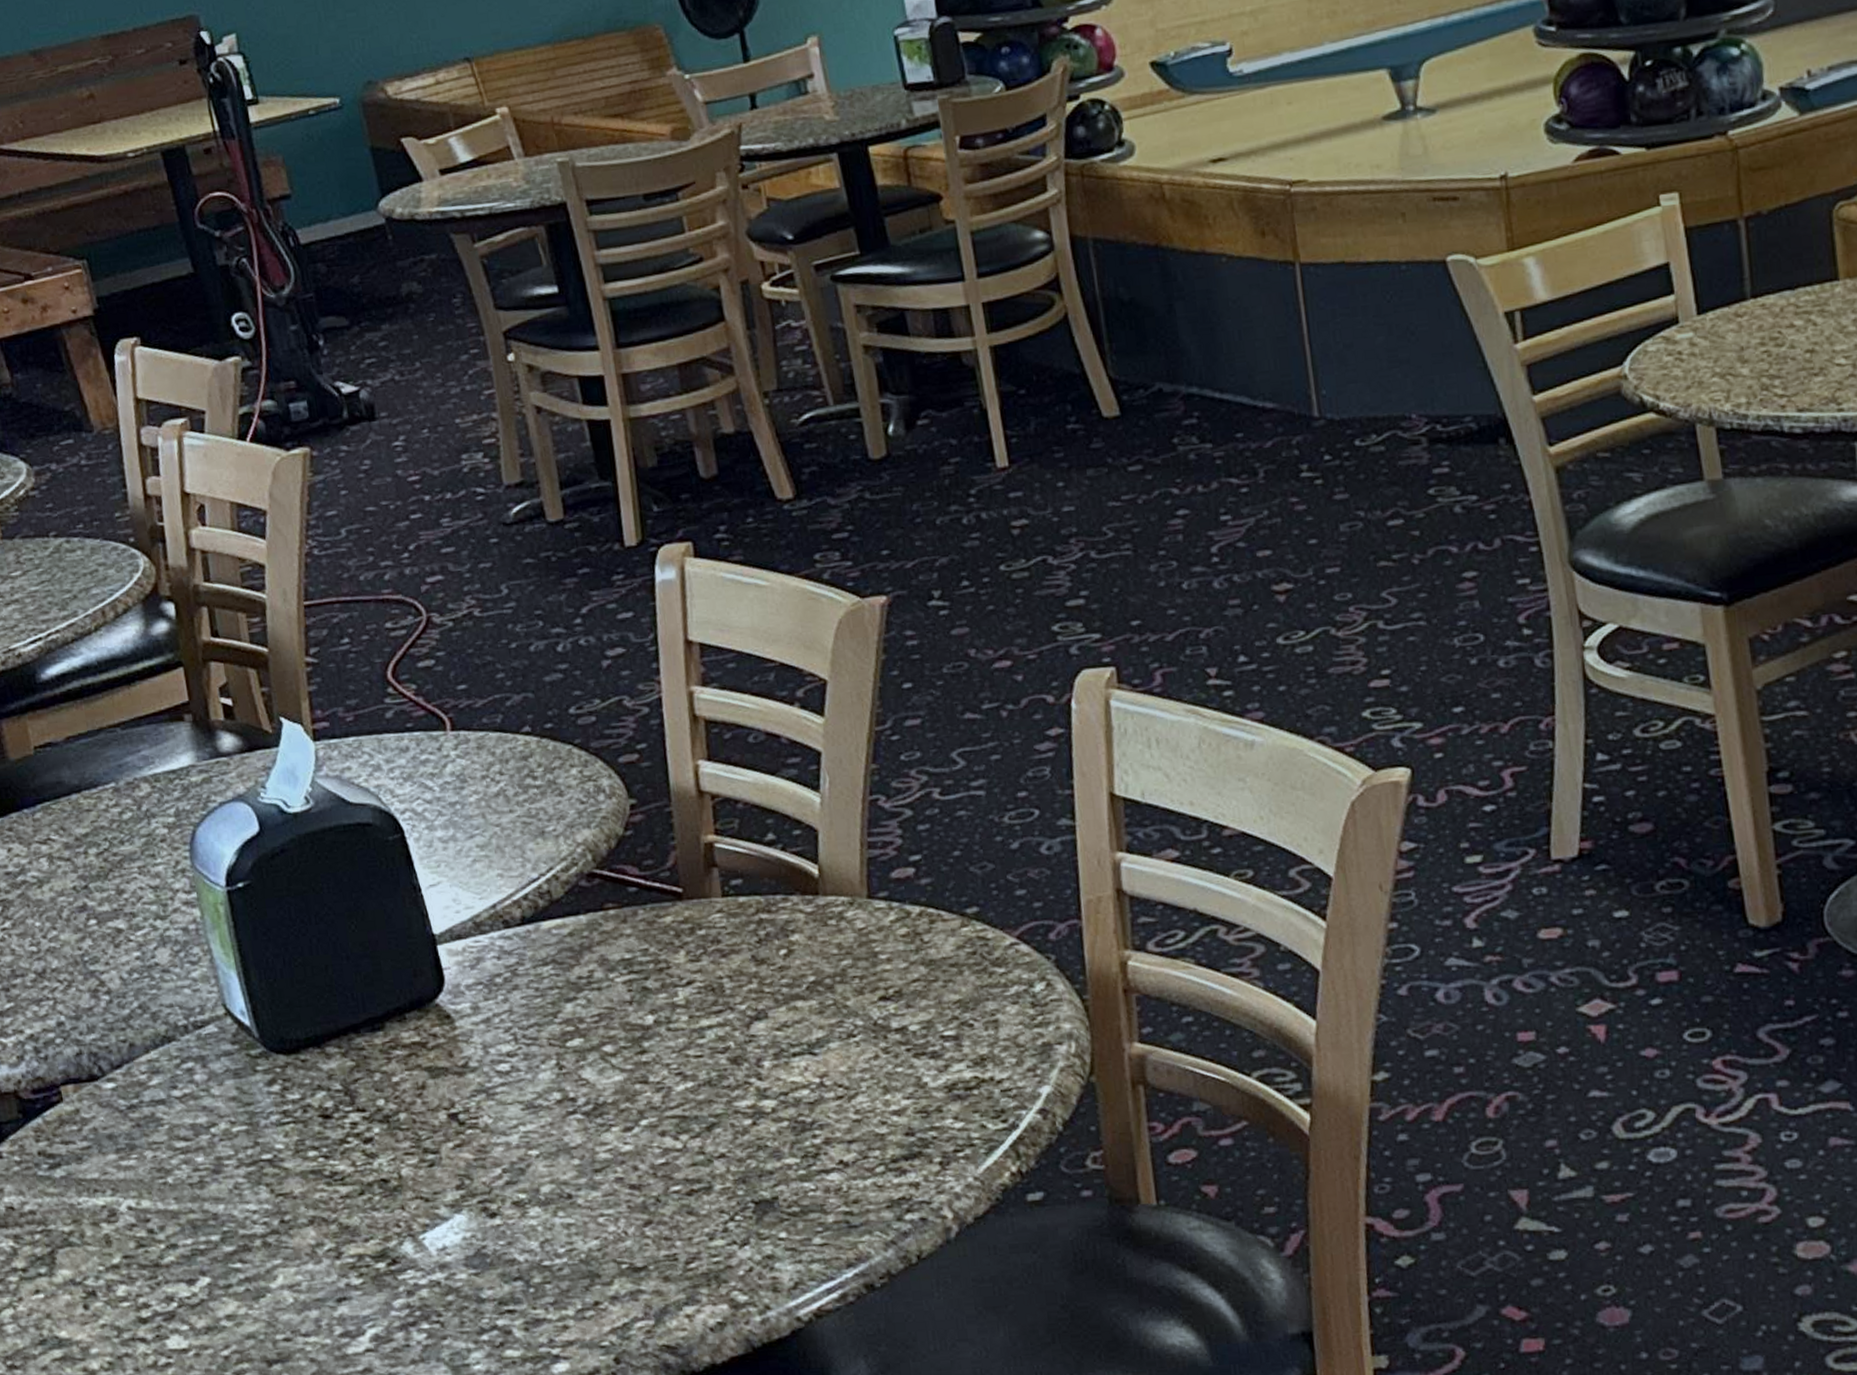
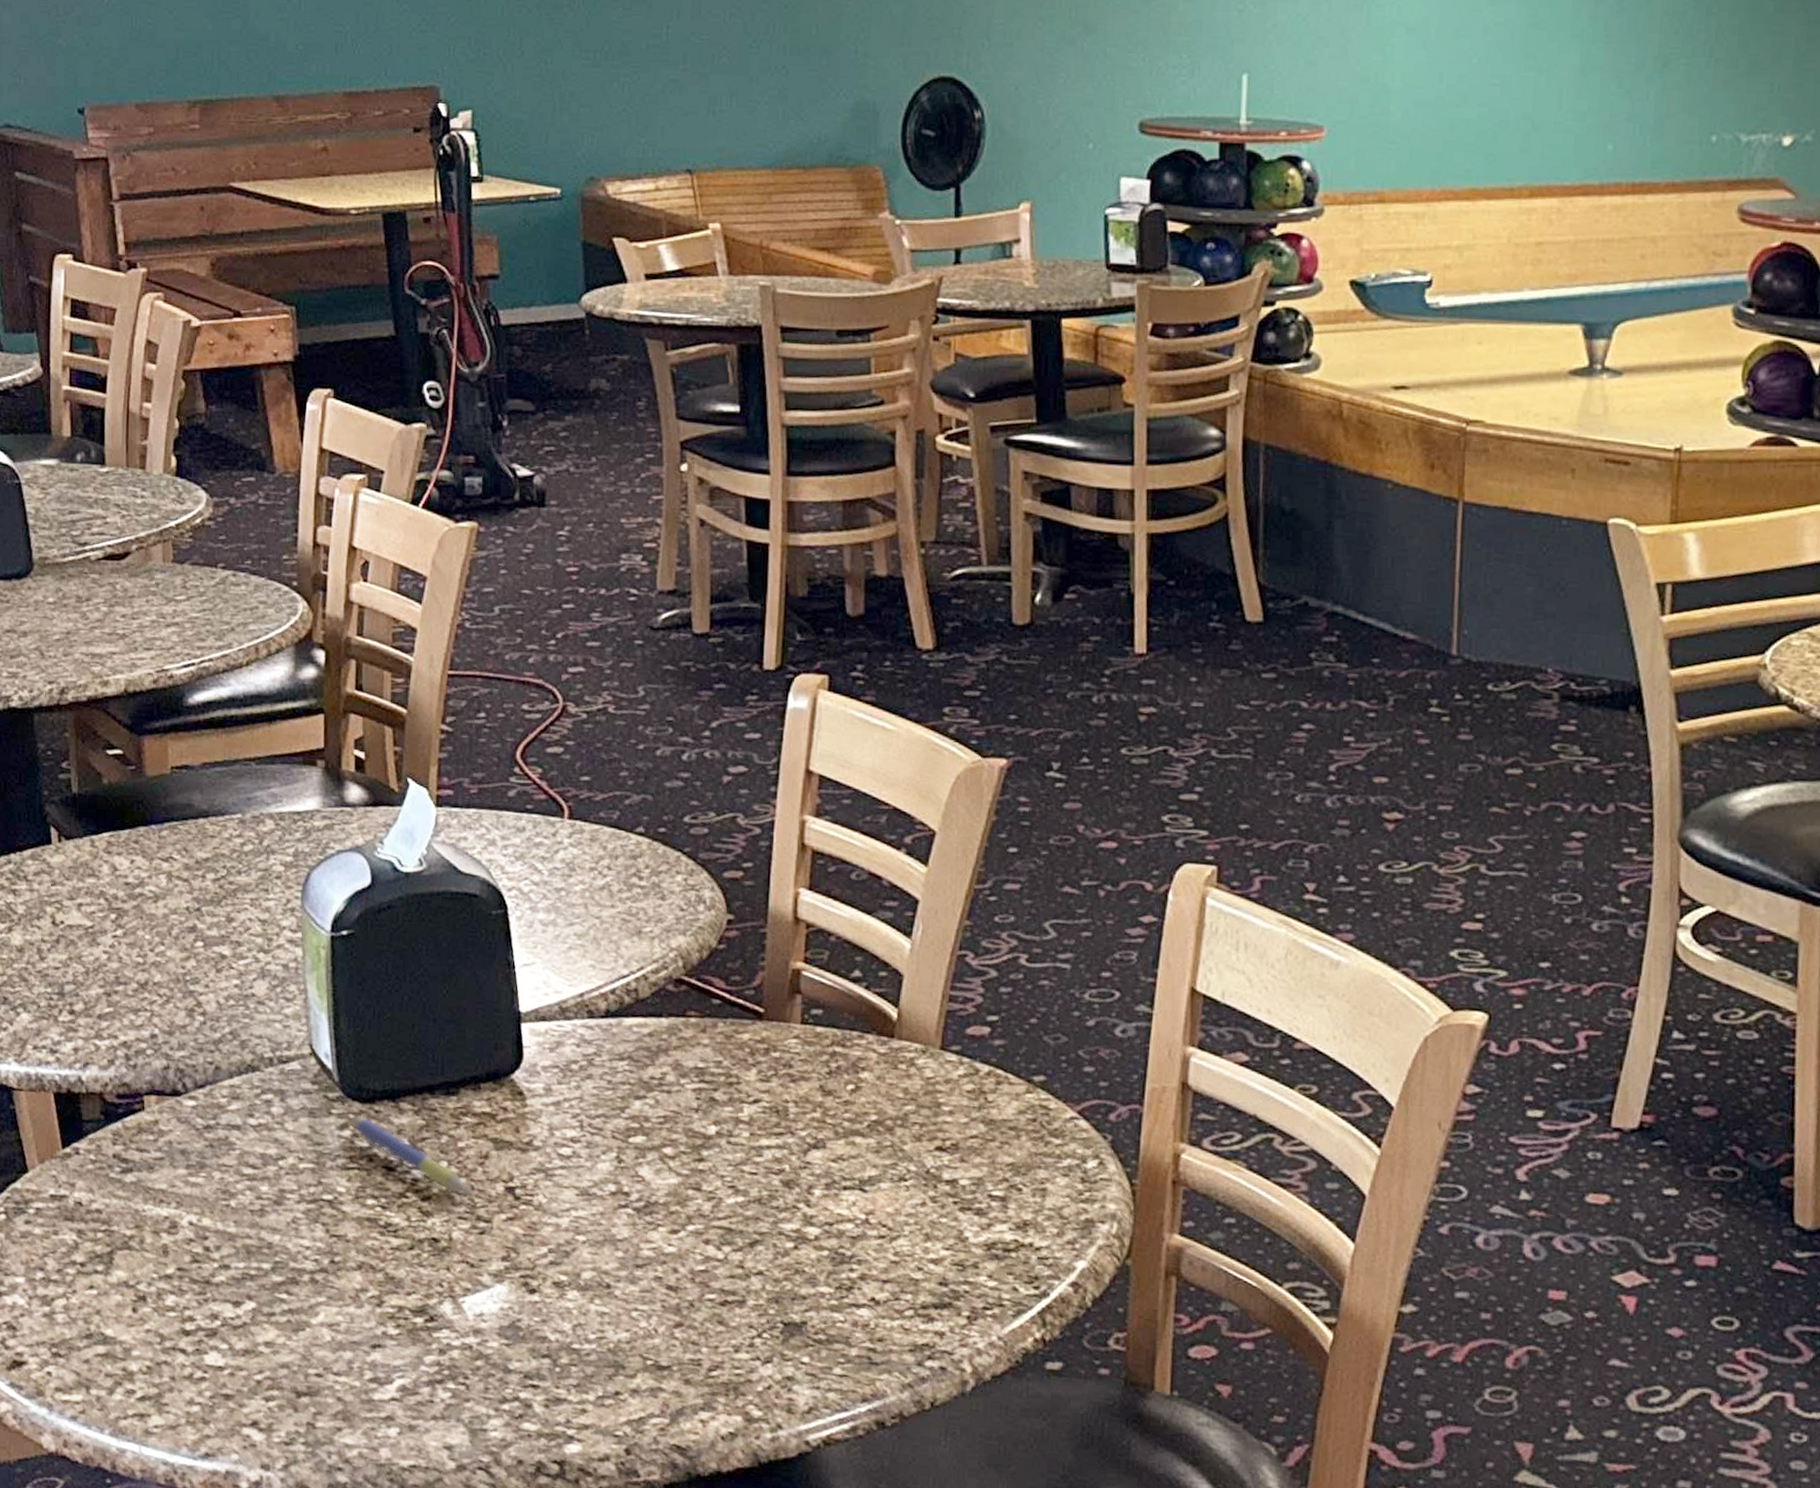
pen: none [277,1067,414,1131] -> present [349,1114,472,1197]

